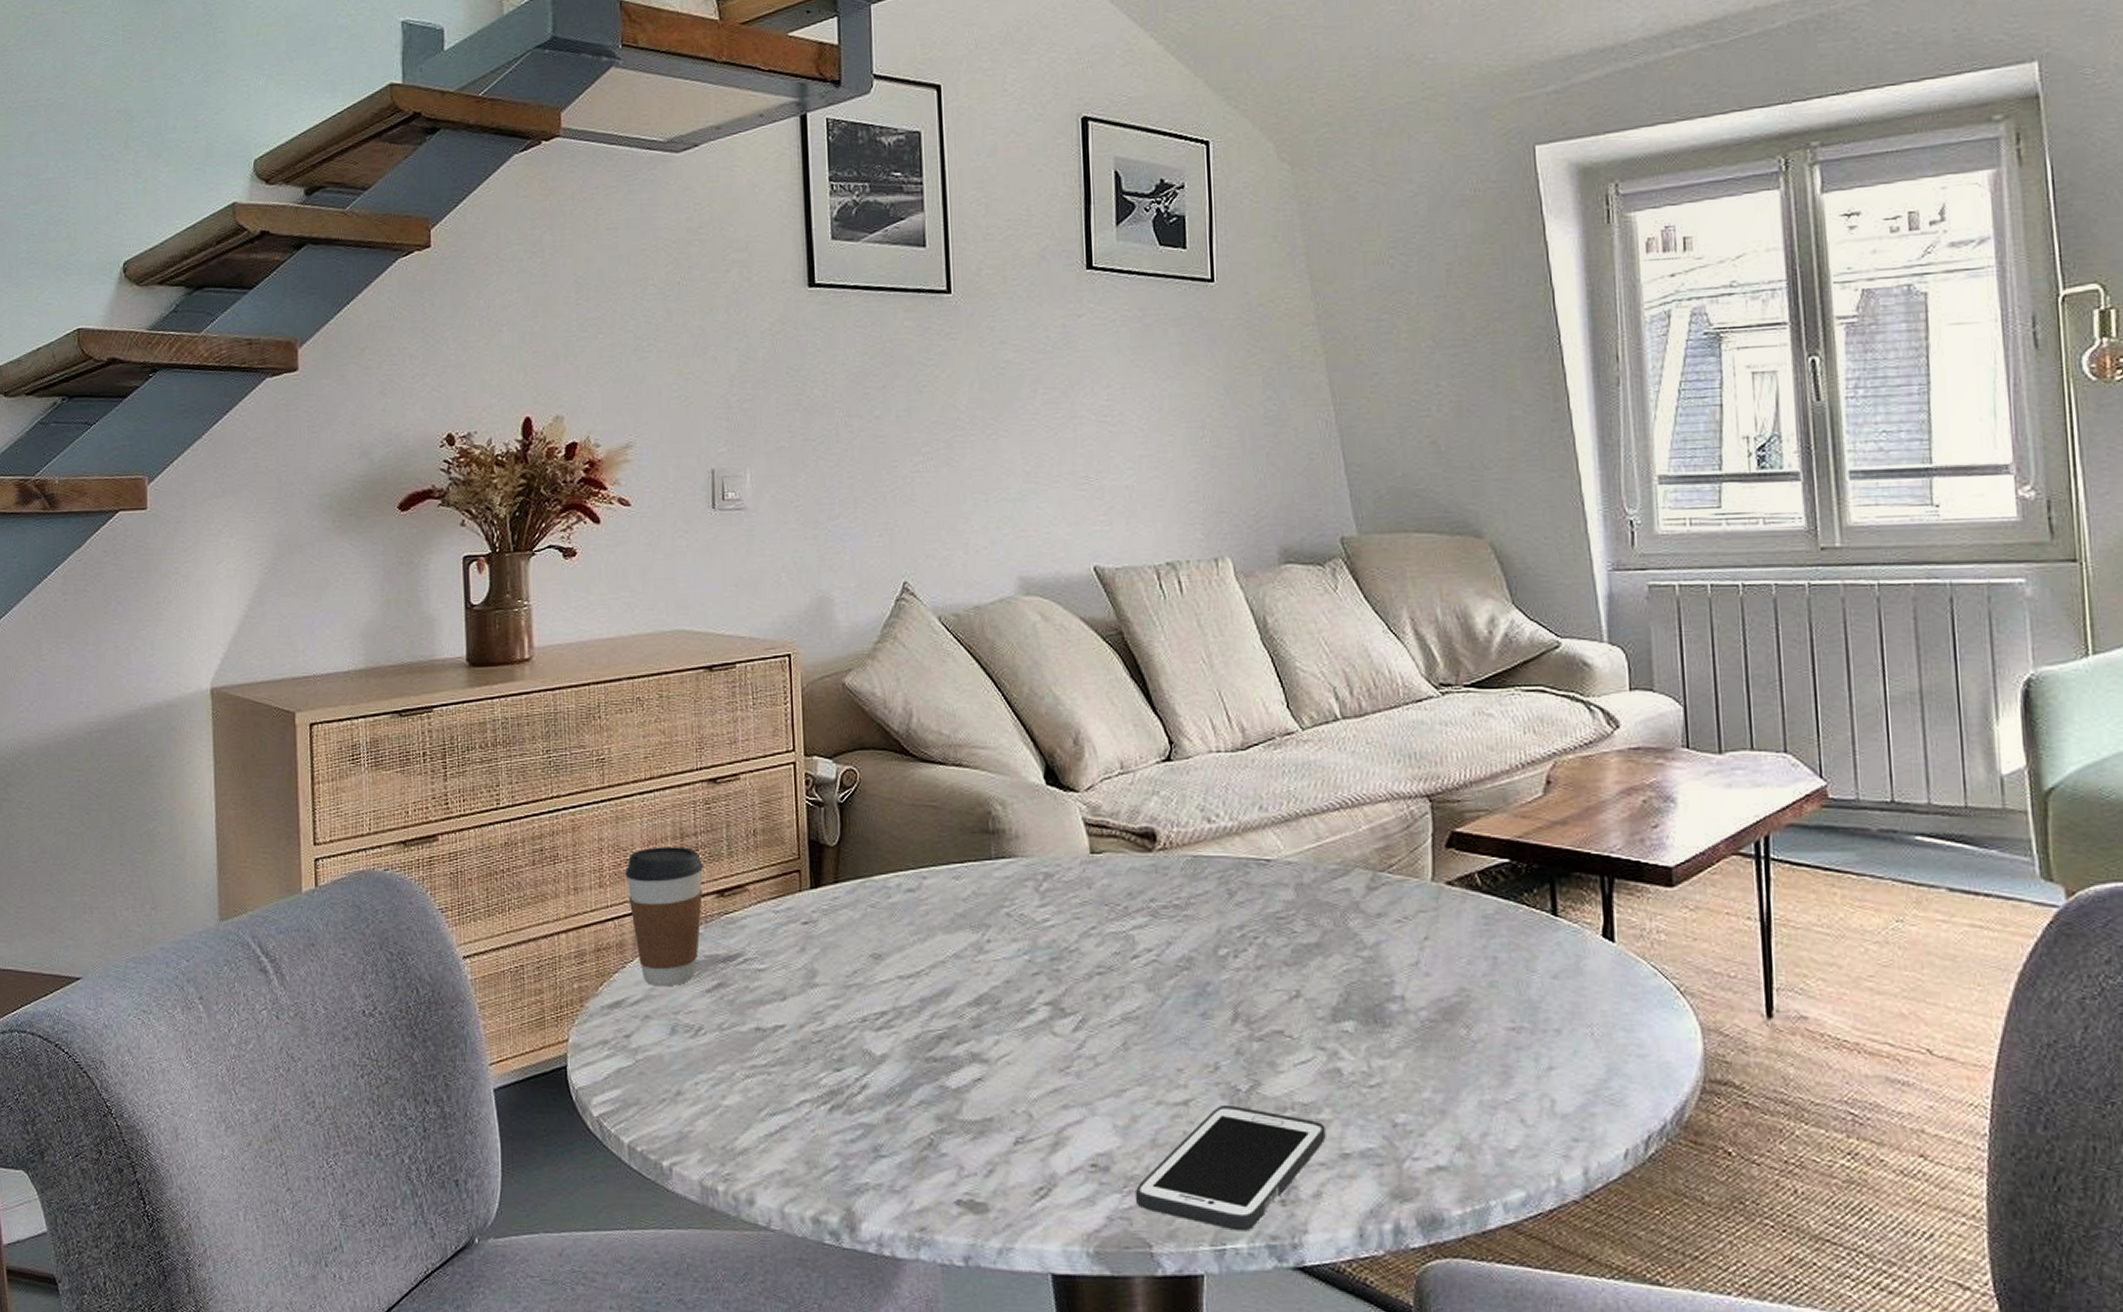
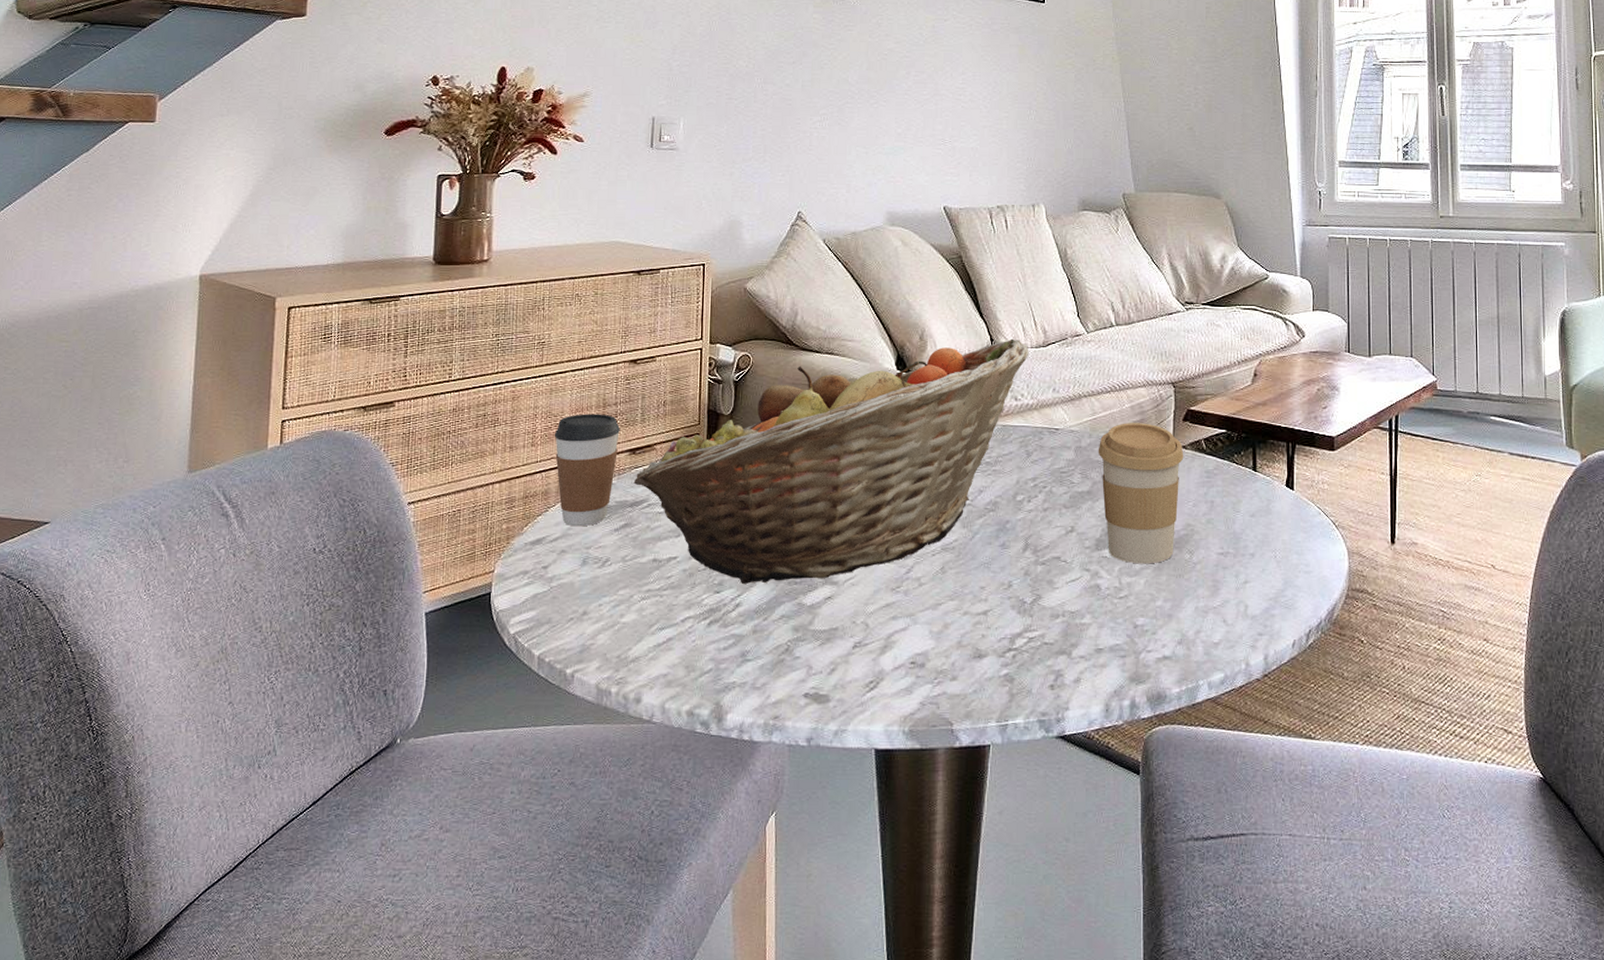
fruit basket: none [724,740,1223,1060] -> present [633,338,1029,584]
cell phone: present [1134,1104,1326,1231] -> none [942,613,1086,710]
coffee cup: none [1327,851,1450,1042] -> present [1098,423,1184,564]

